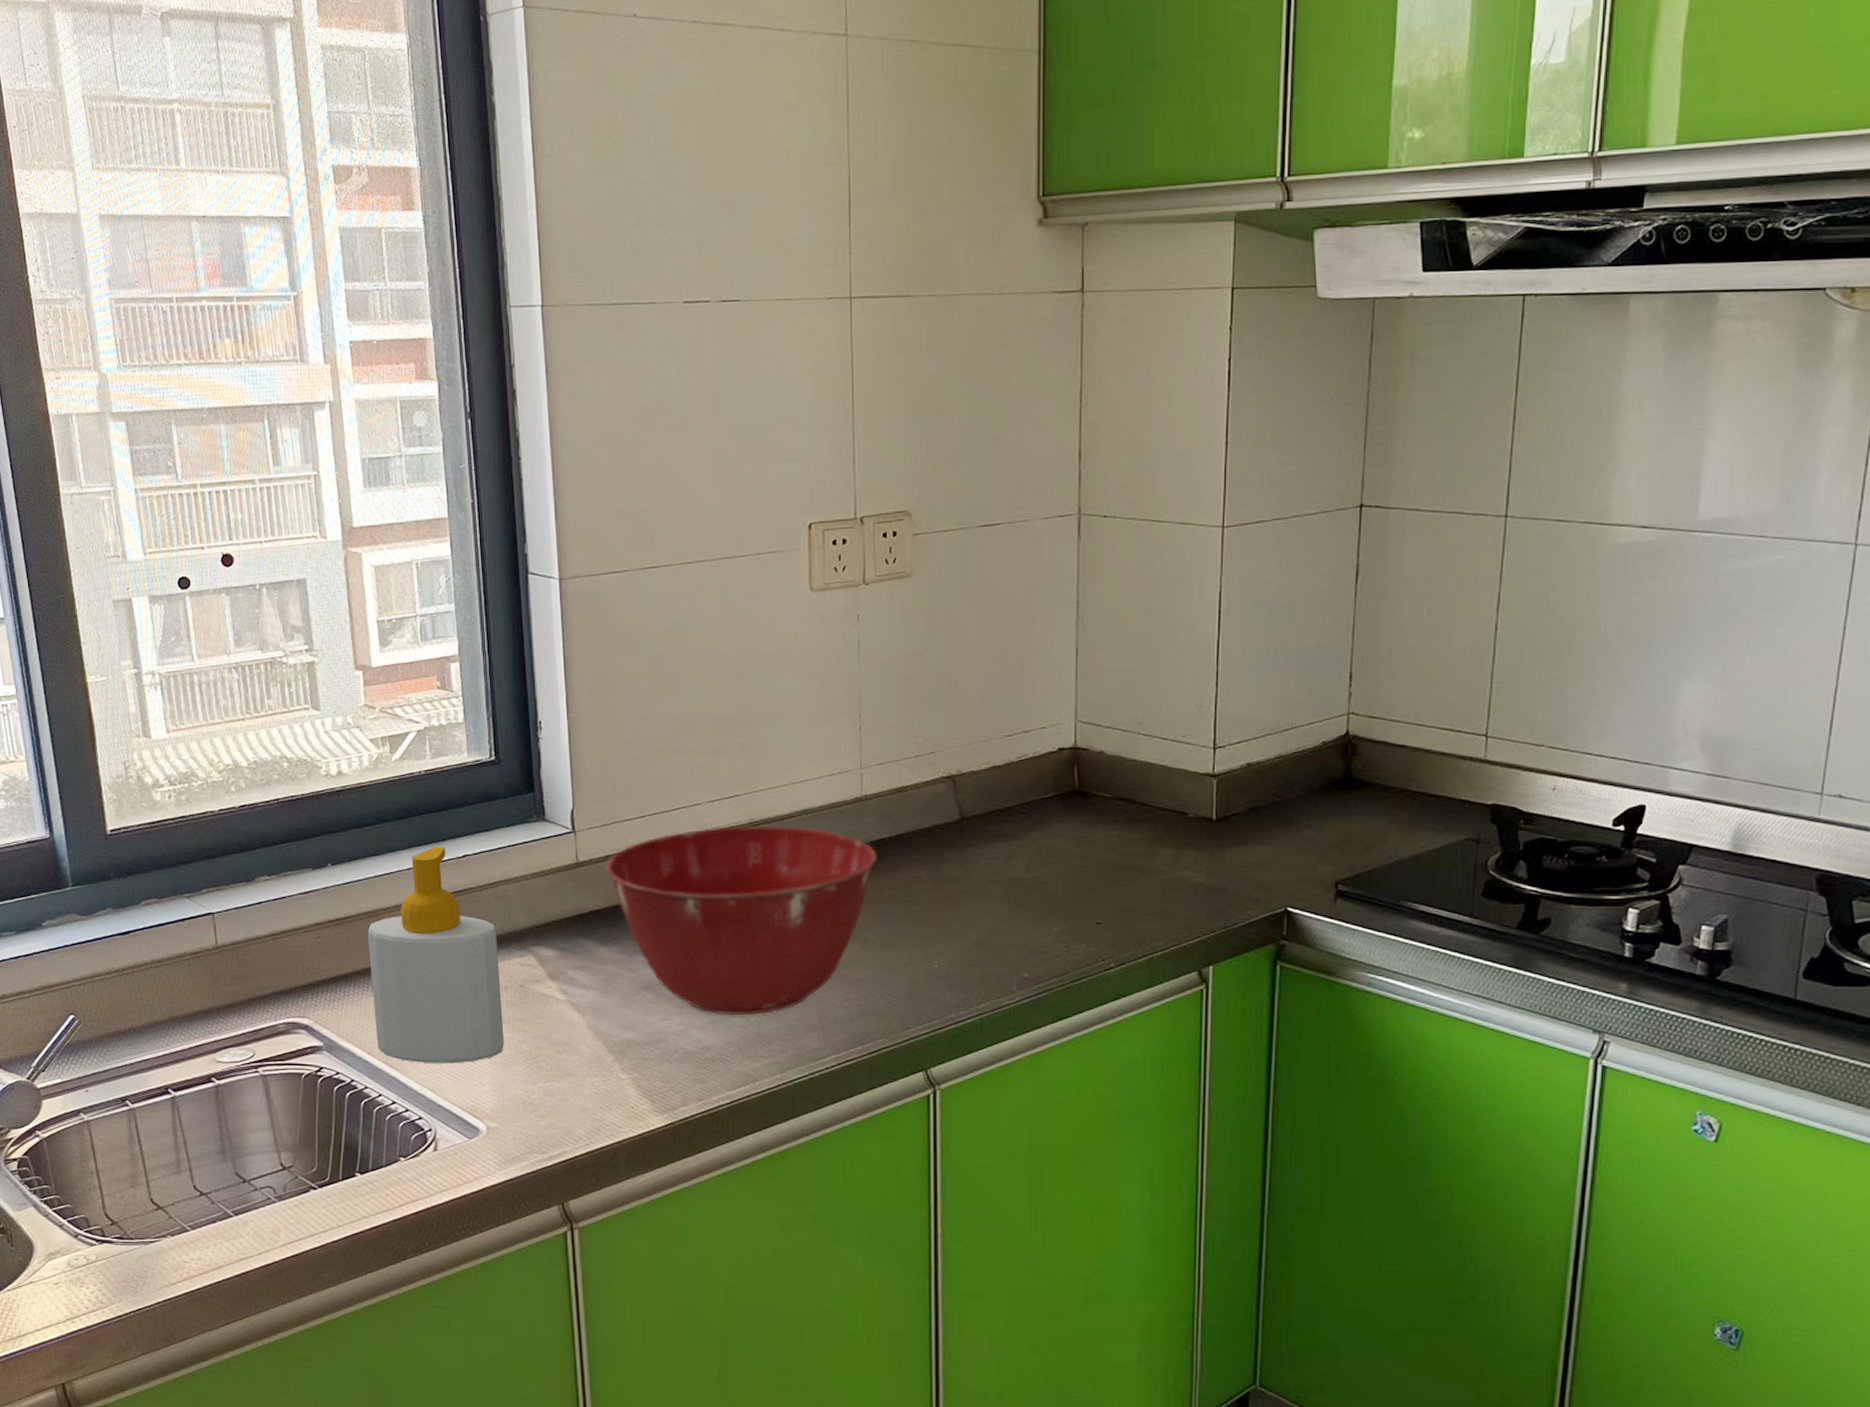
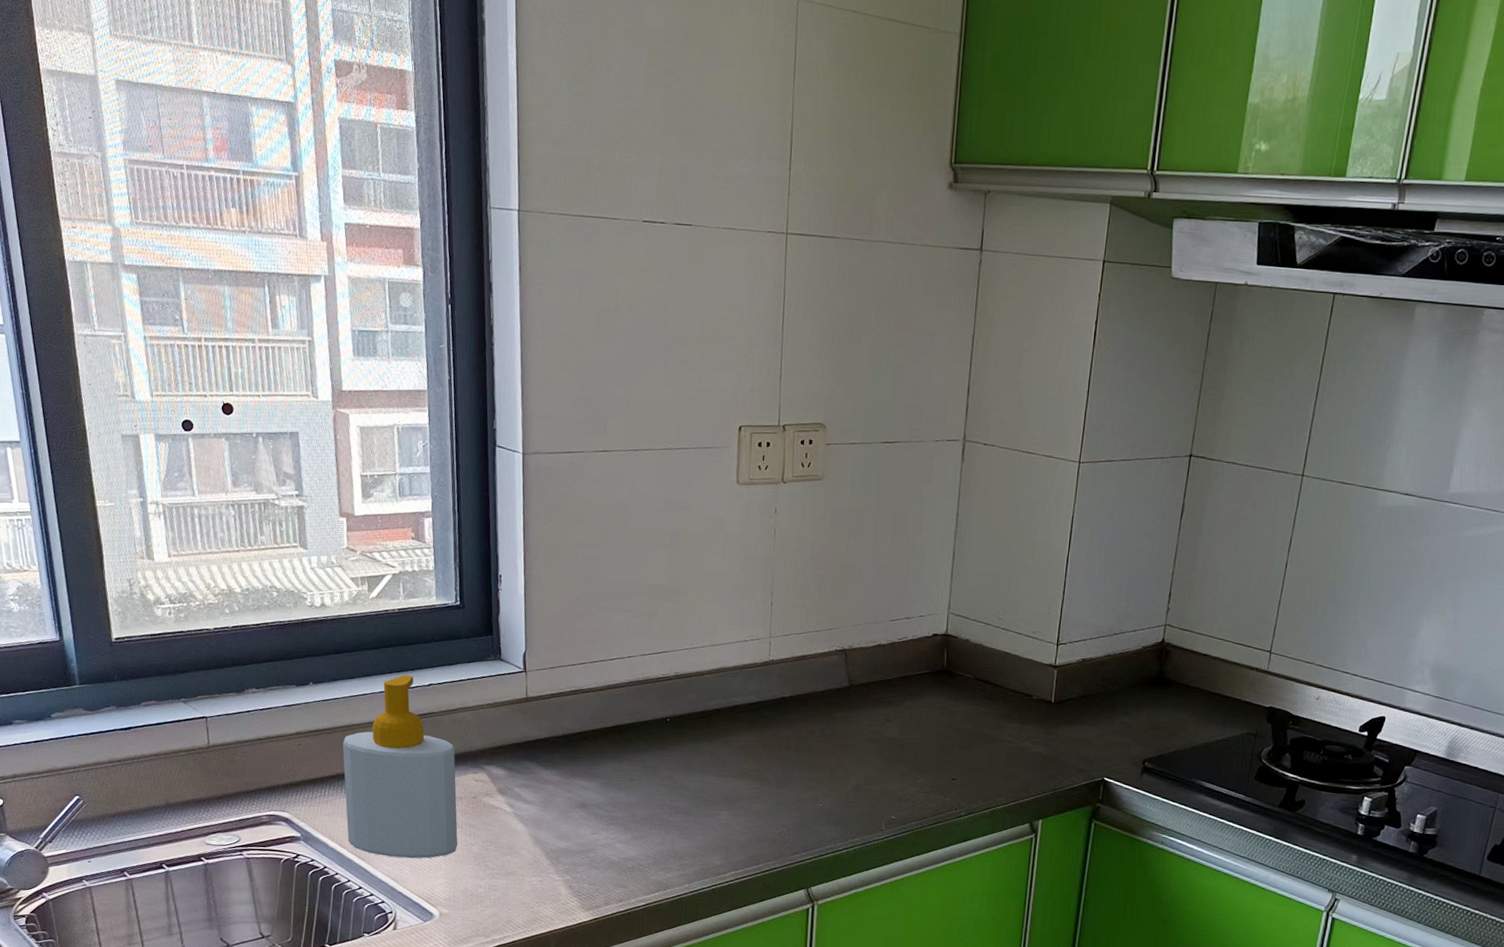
mixing bowl: present [606,825,877,1016] -> none [551,677,779,835]

